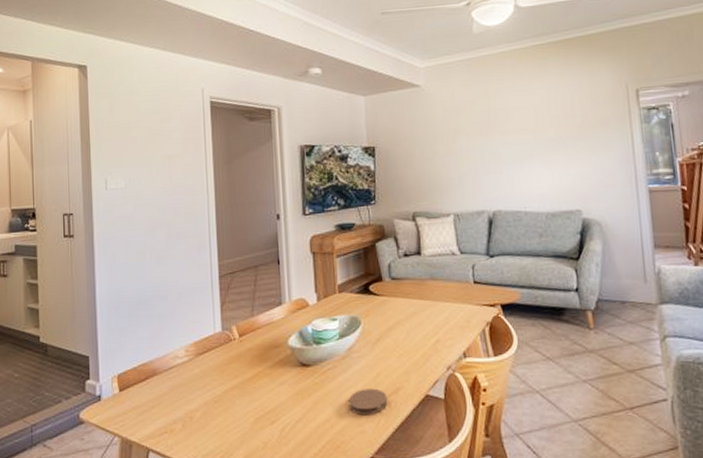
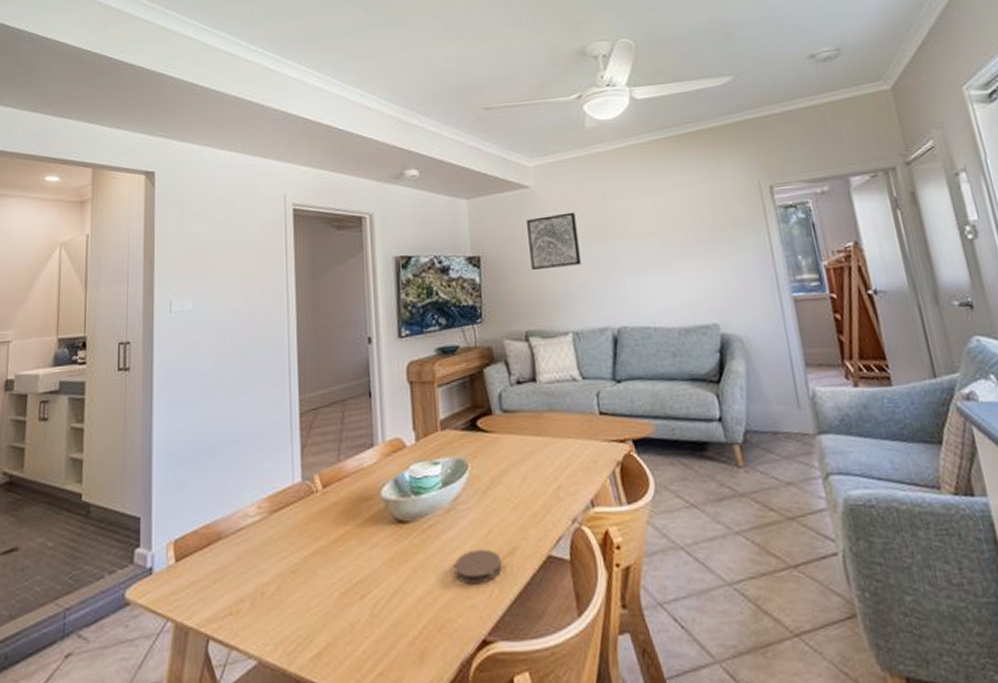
wall art: none [417,109,464,159] -> present [527,212,581,270]

